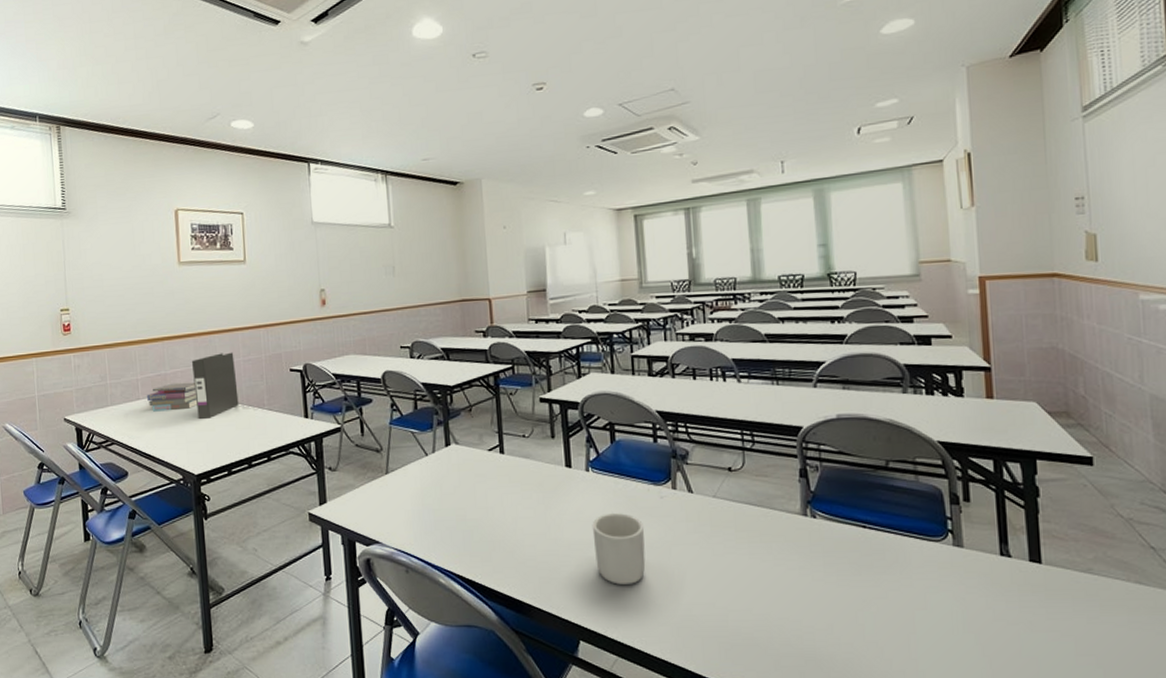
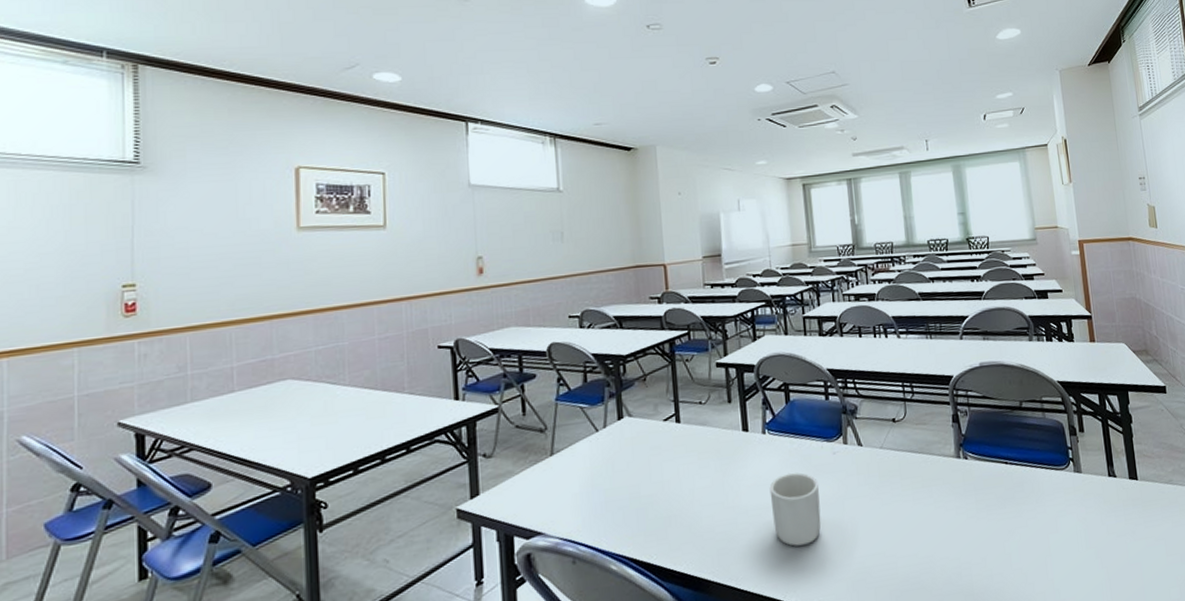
books: present [147,382,198,412] -> none [245,367,316,406]
binder: present [191,352,239,419] -> none [309,329,371,410]

